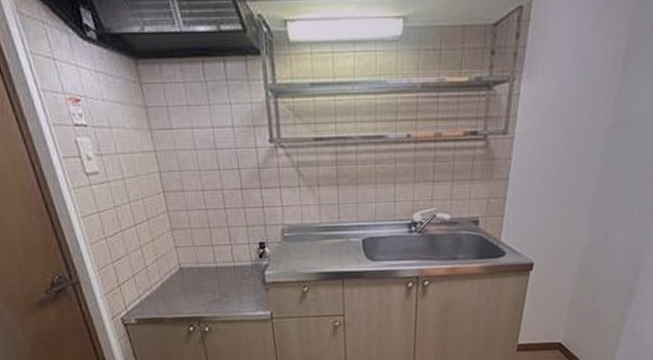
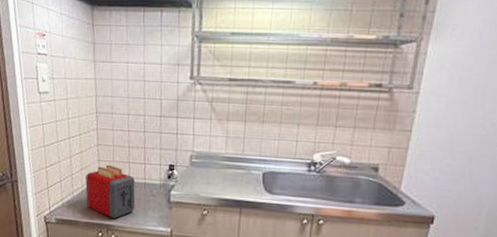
toaster: none [163,250,227,310] -> present [85,164,136,219]

